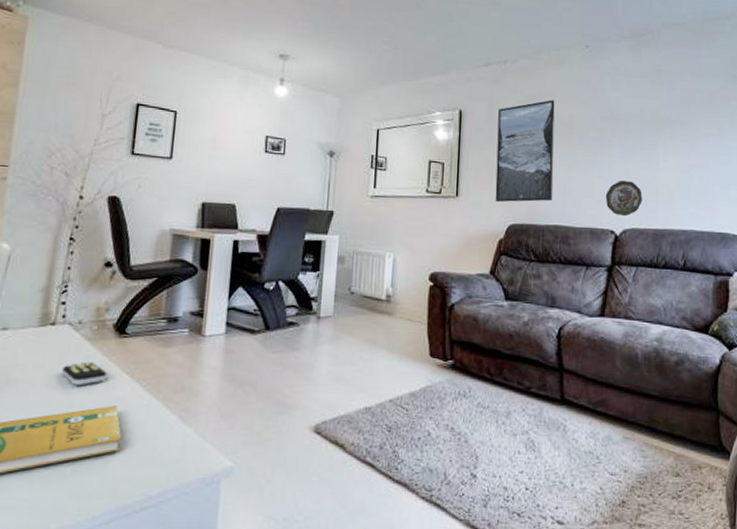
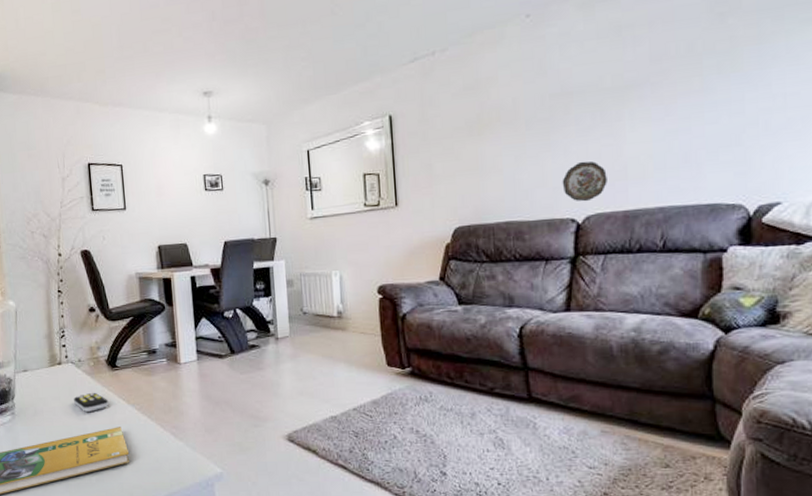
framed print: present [495,99,555,203] -> none [431,85,501,207]

